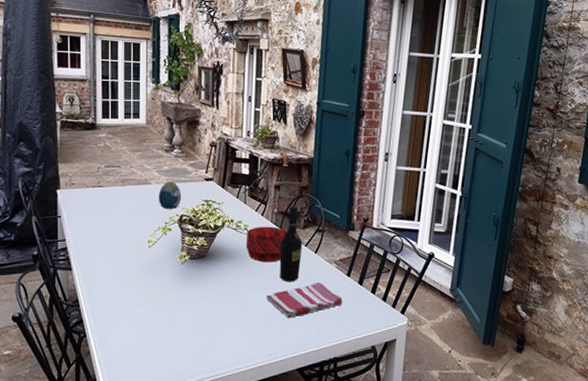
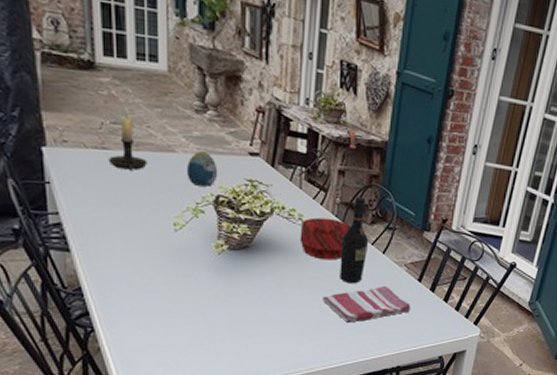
candle holder: none [102,153,130,201] -> present [108,106,147,170]

